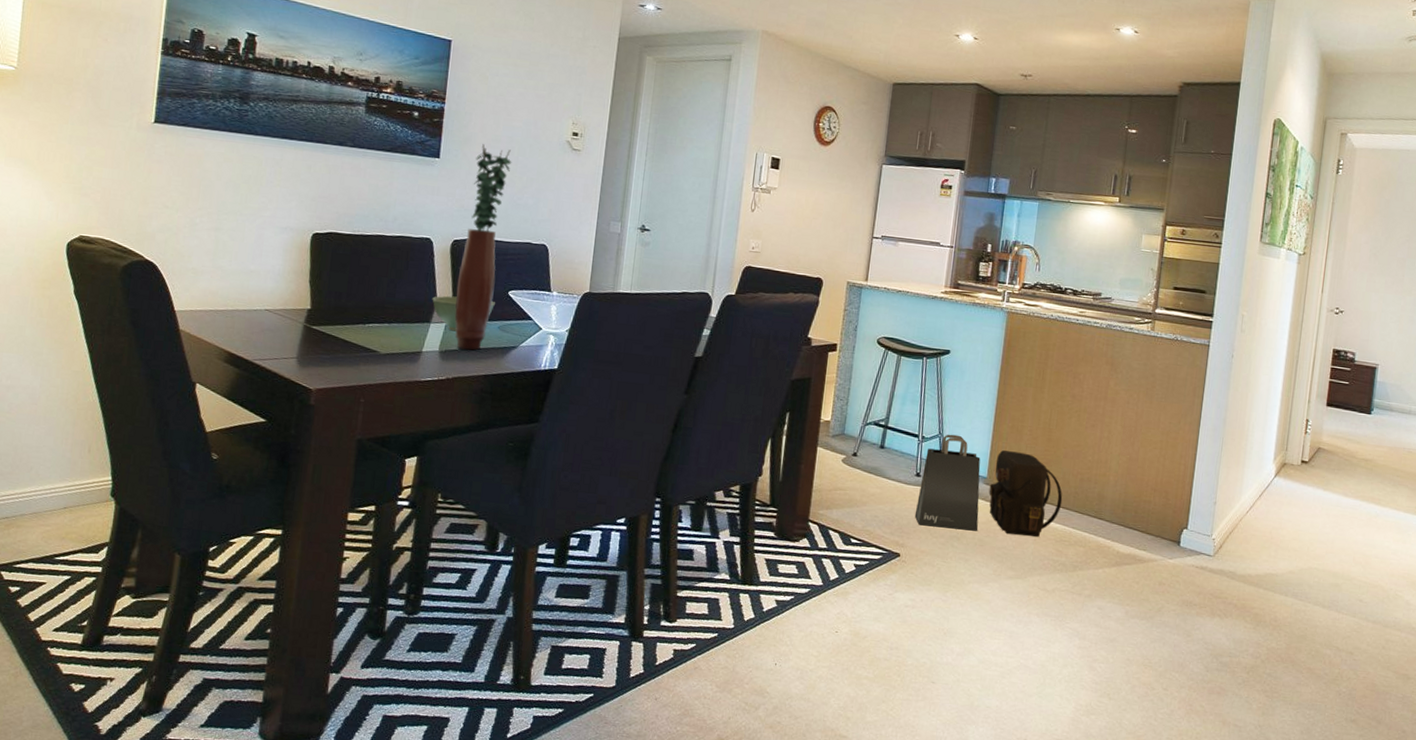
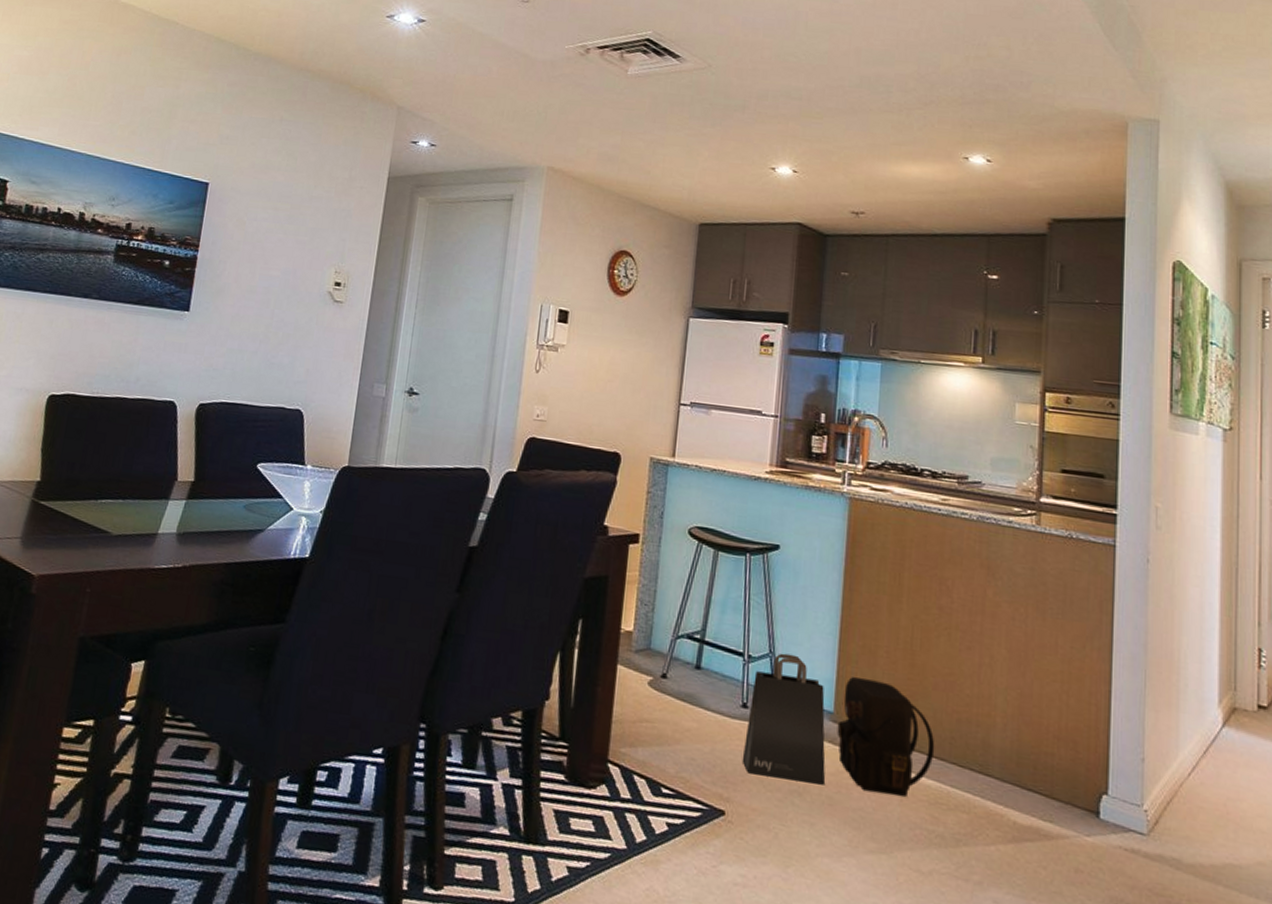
bowl: present [432,295,495,332] -> none [172,468,242,511]
vase: present [455,144,512,351] -> none [195,296,267,533]

